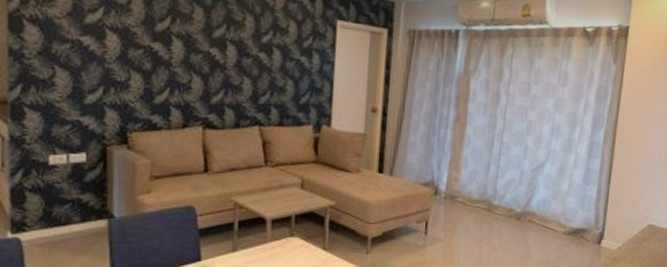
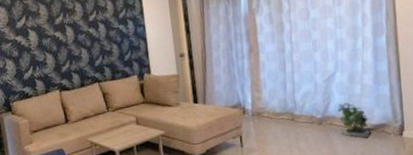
potted plant: none [538,199,569,243] -> present [337,102,370,139]

